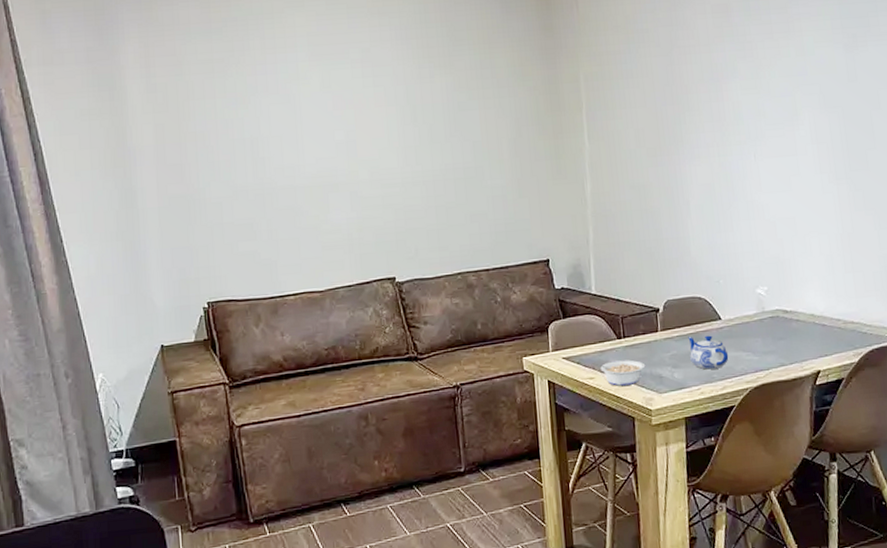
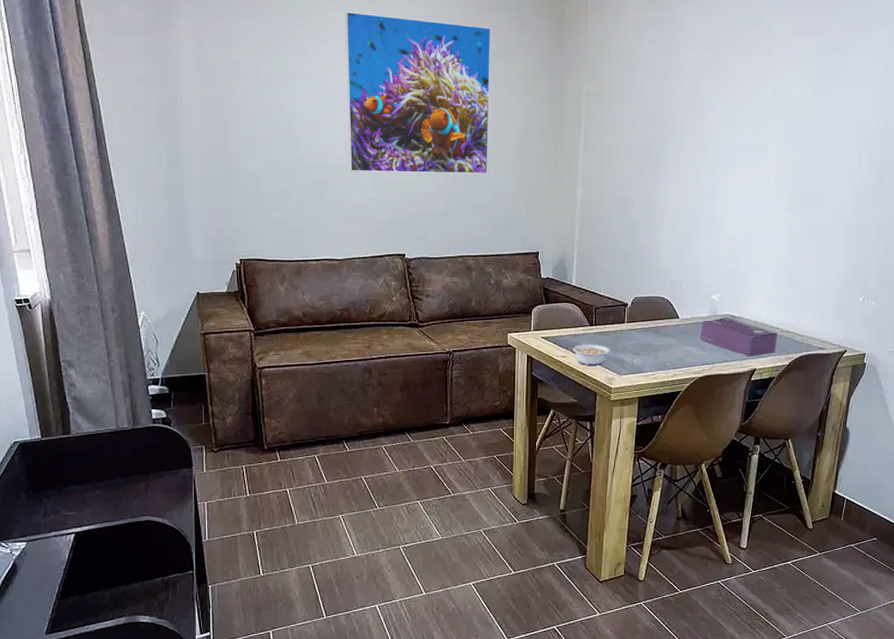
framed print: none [307,14,482,191] -> present [345,11,491,174]
teapot: present [688,335,729,370] -> none [649,329,682,359]
tissue box: none [748,312,841,358] -> present [700,316,778,357]

